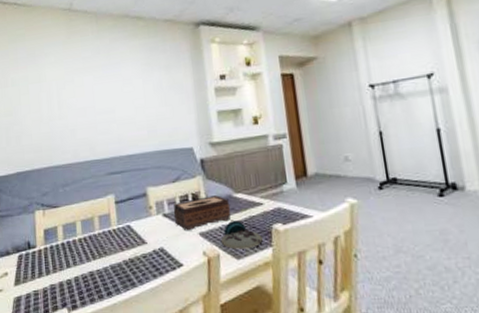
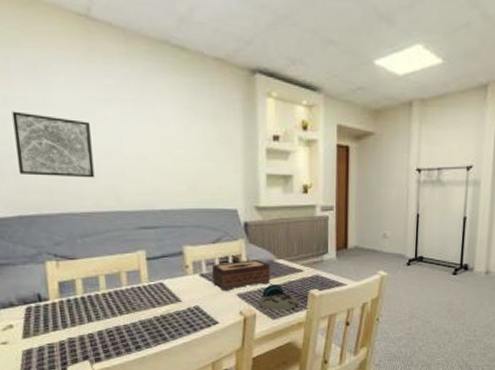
wall art: none [17,88,74,138] -> present [12,111,95,178]

